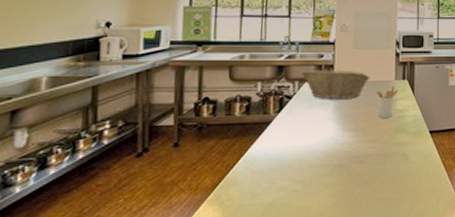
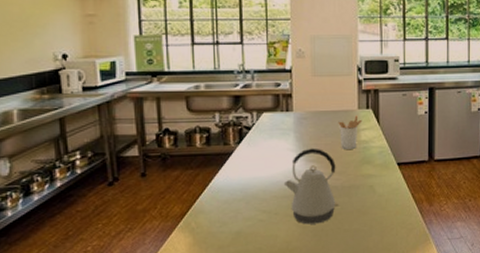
fruit basket: present [301,70,370,100] -> none [259,99,331,131]
kettle: none [320,116,374,194] -> present [283,148,340,225]

